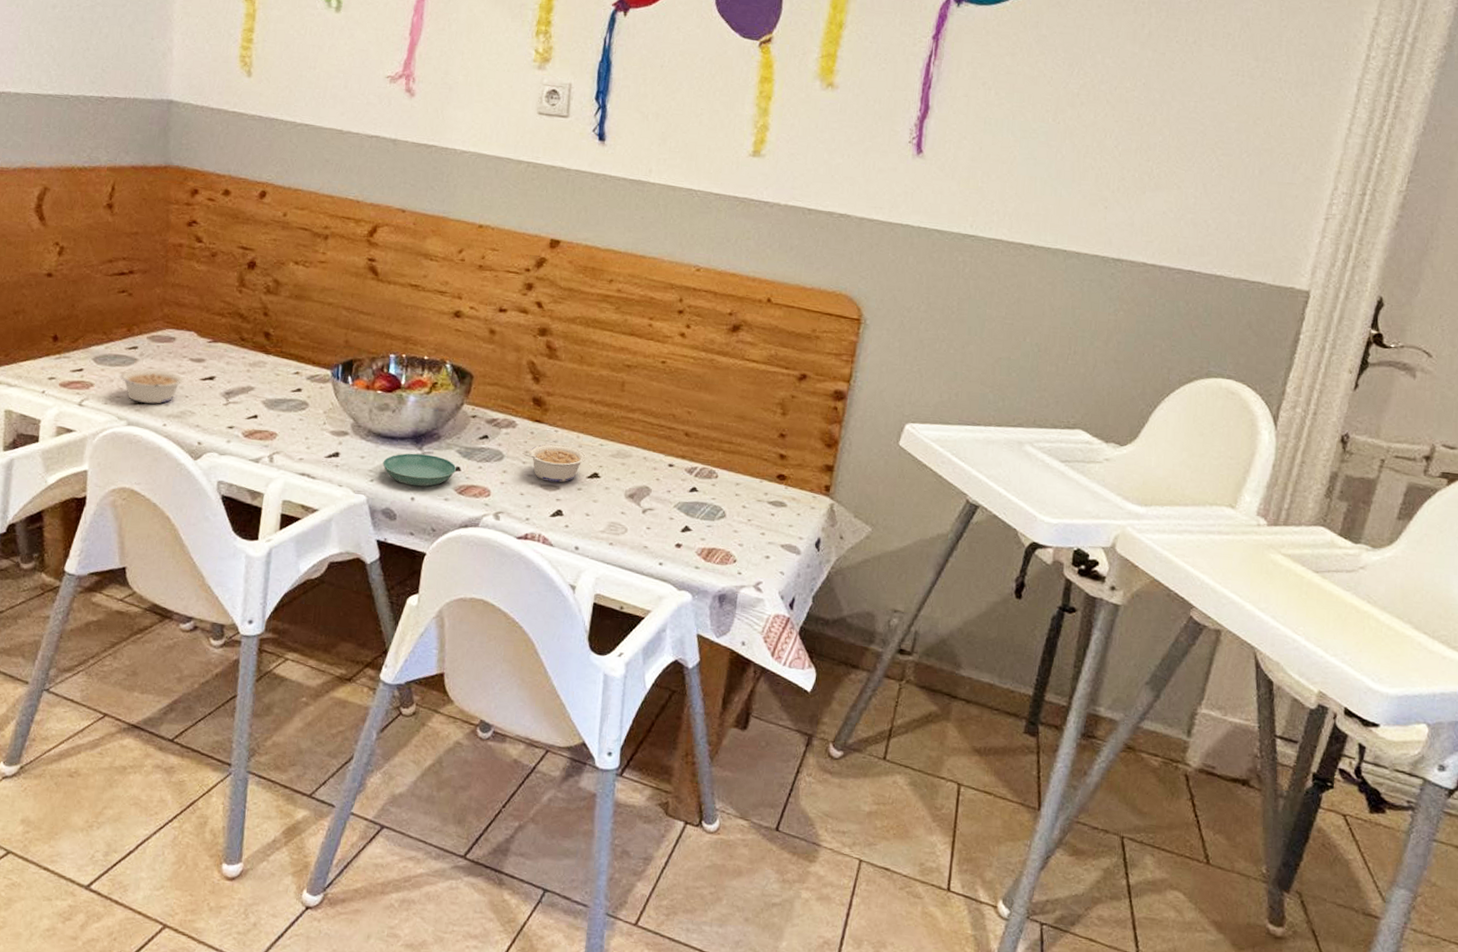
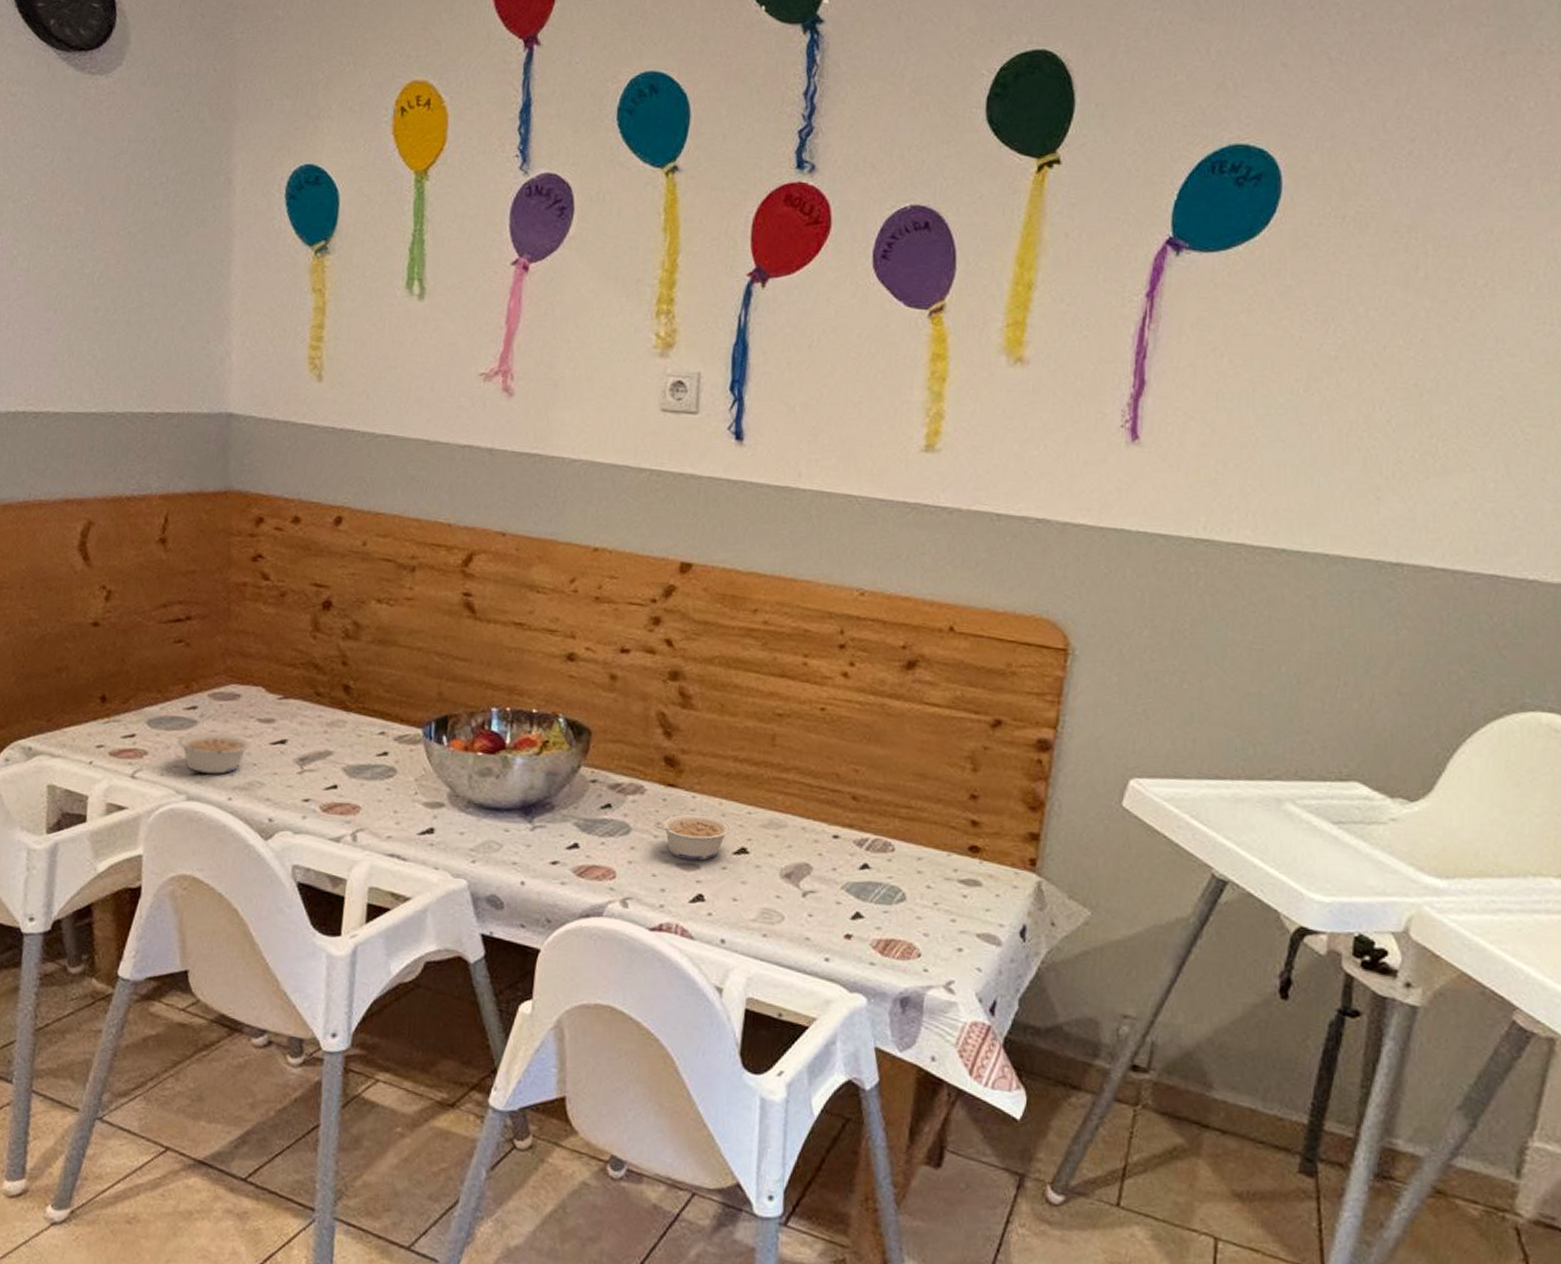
saucer: present [382,453,457,487] -> none [486,827,575,868]

